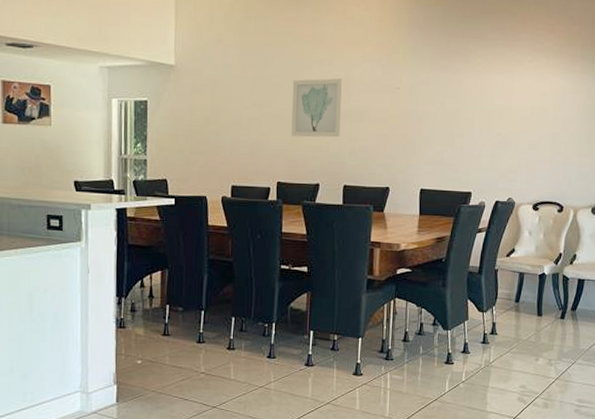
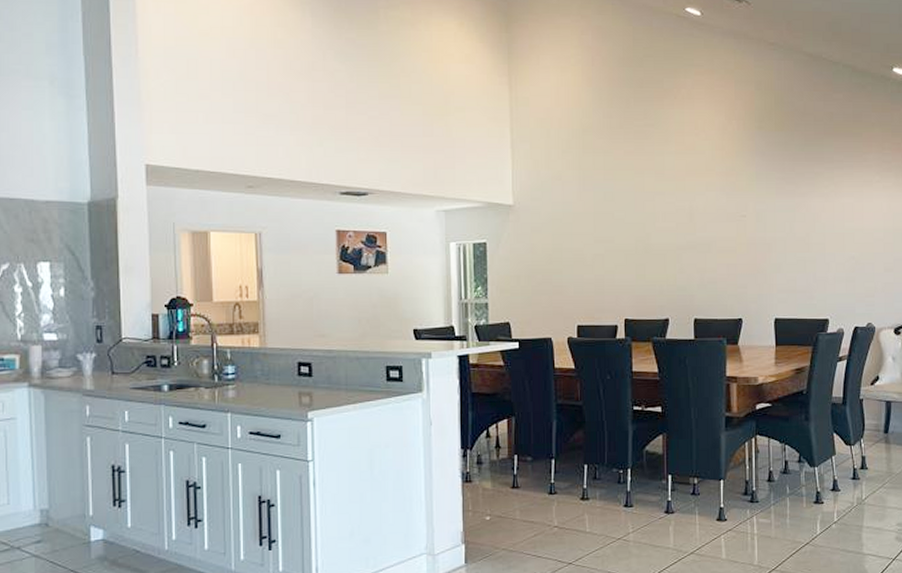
wall art: present [291,78,342,138] -> none [635,210,688,272]

